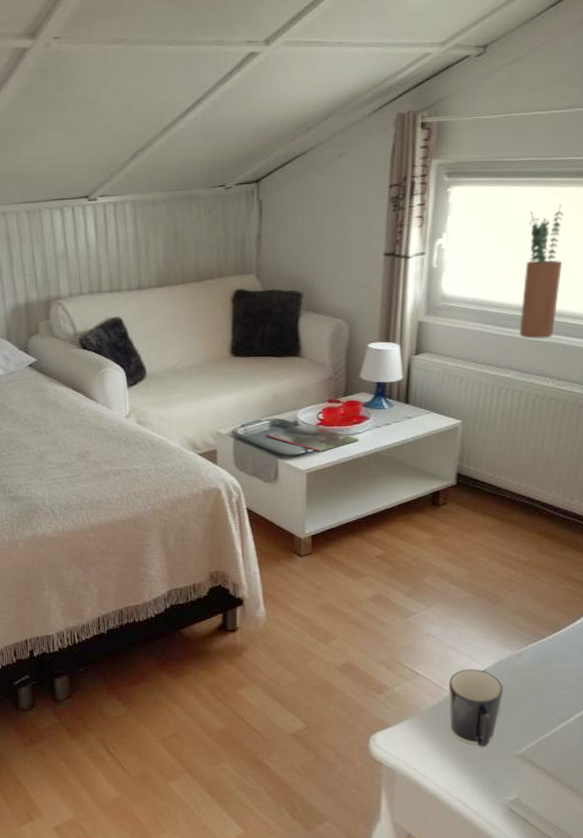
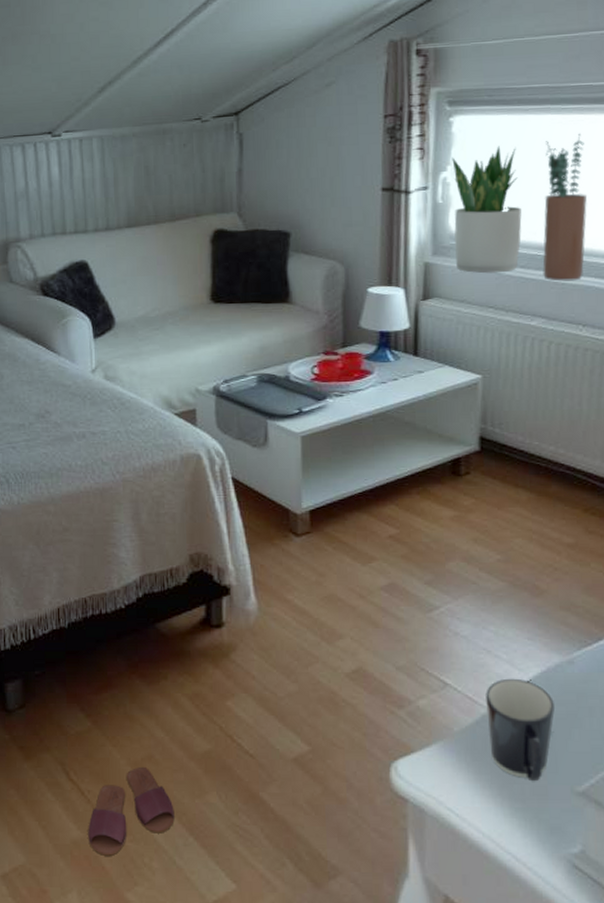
slippers: none [124,742,195,811] -> present [88,766,175,856]
magazine: present [265,424,359,453] -> none [252,379,362,413]
planter: none [446,215,505,332] -> present [452,146,522,274]

